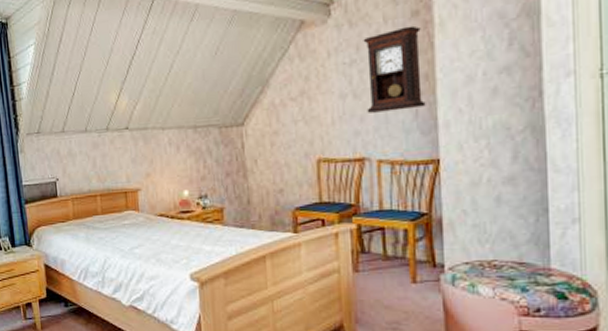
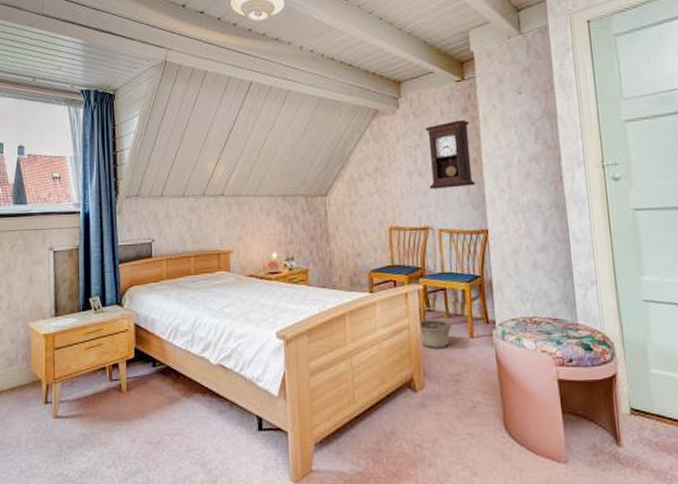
basket: none [350,249,391,294] -> present [418,308,452,348]

